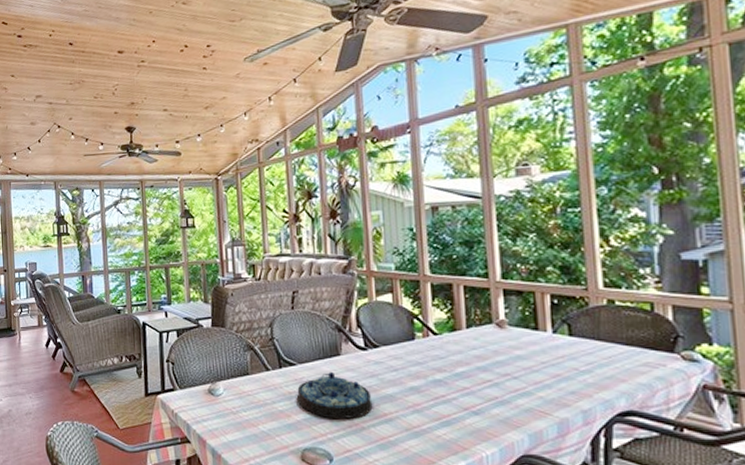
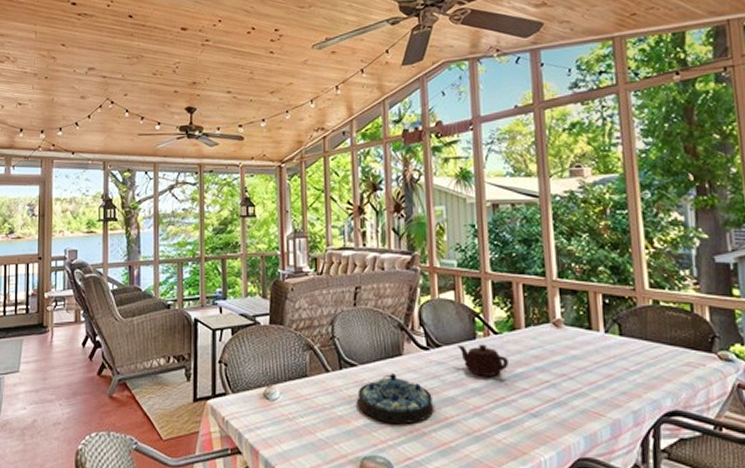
teapot: none [396,344,449,375] -> present [457,344,508,376]

